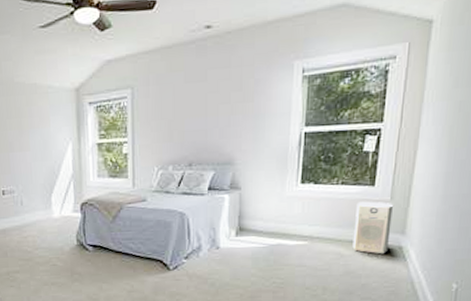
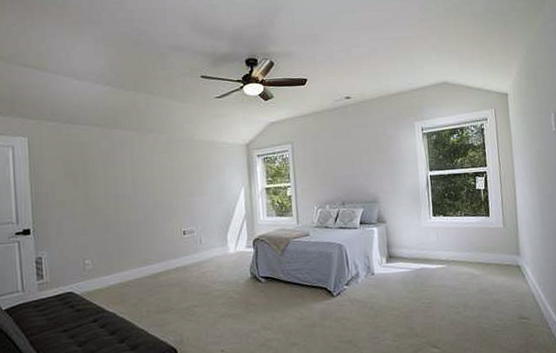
air purifier: present [352,201,393,254] -> none [478,228,509,273]

